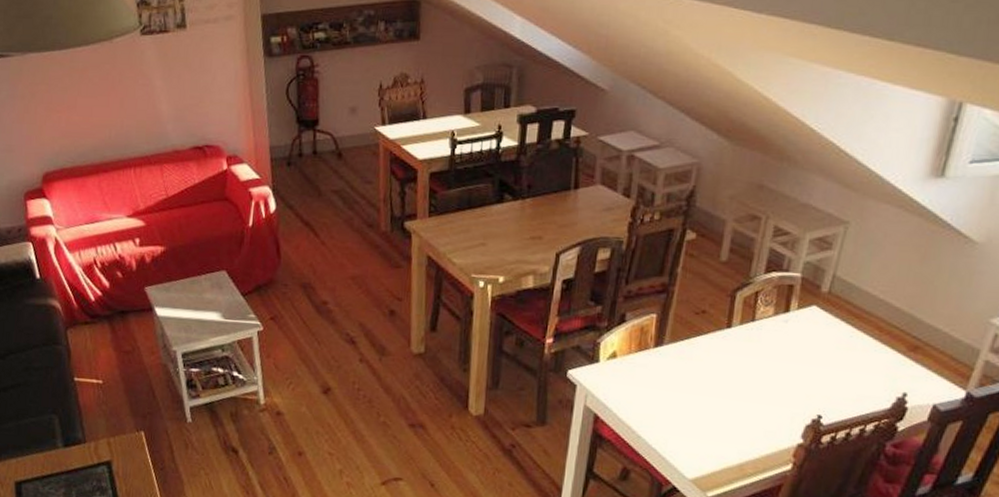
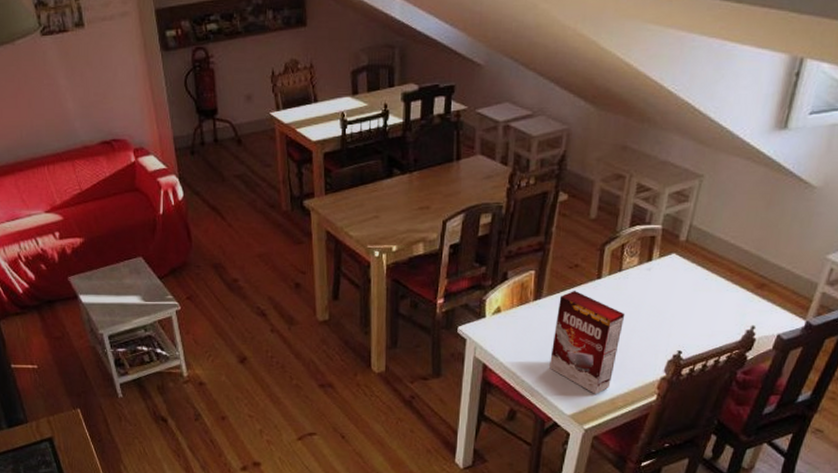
cereal box: none [669,339,758,458] -> present [549,291,625,394]

